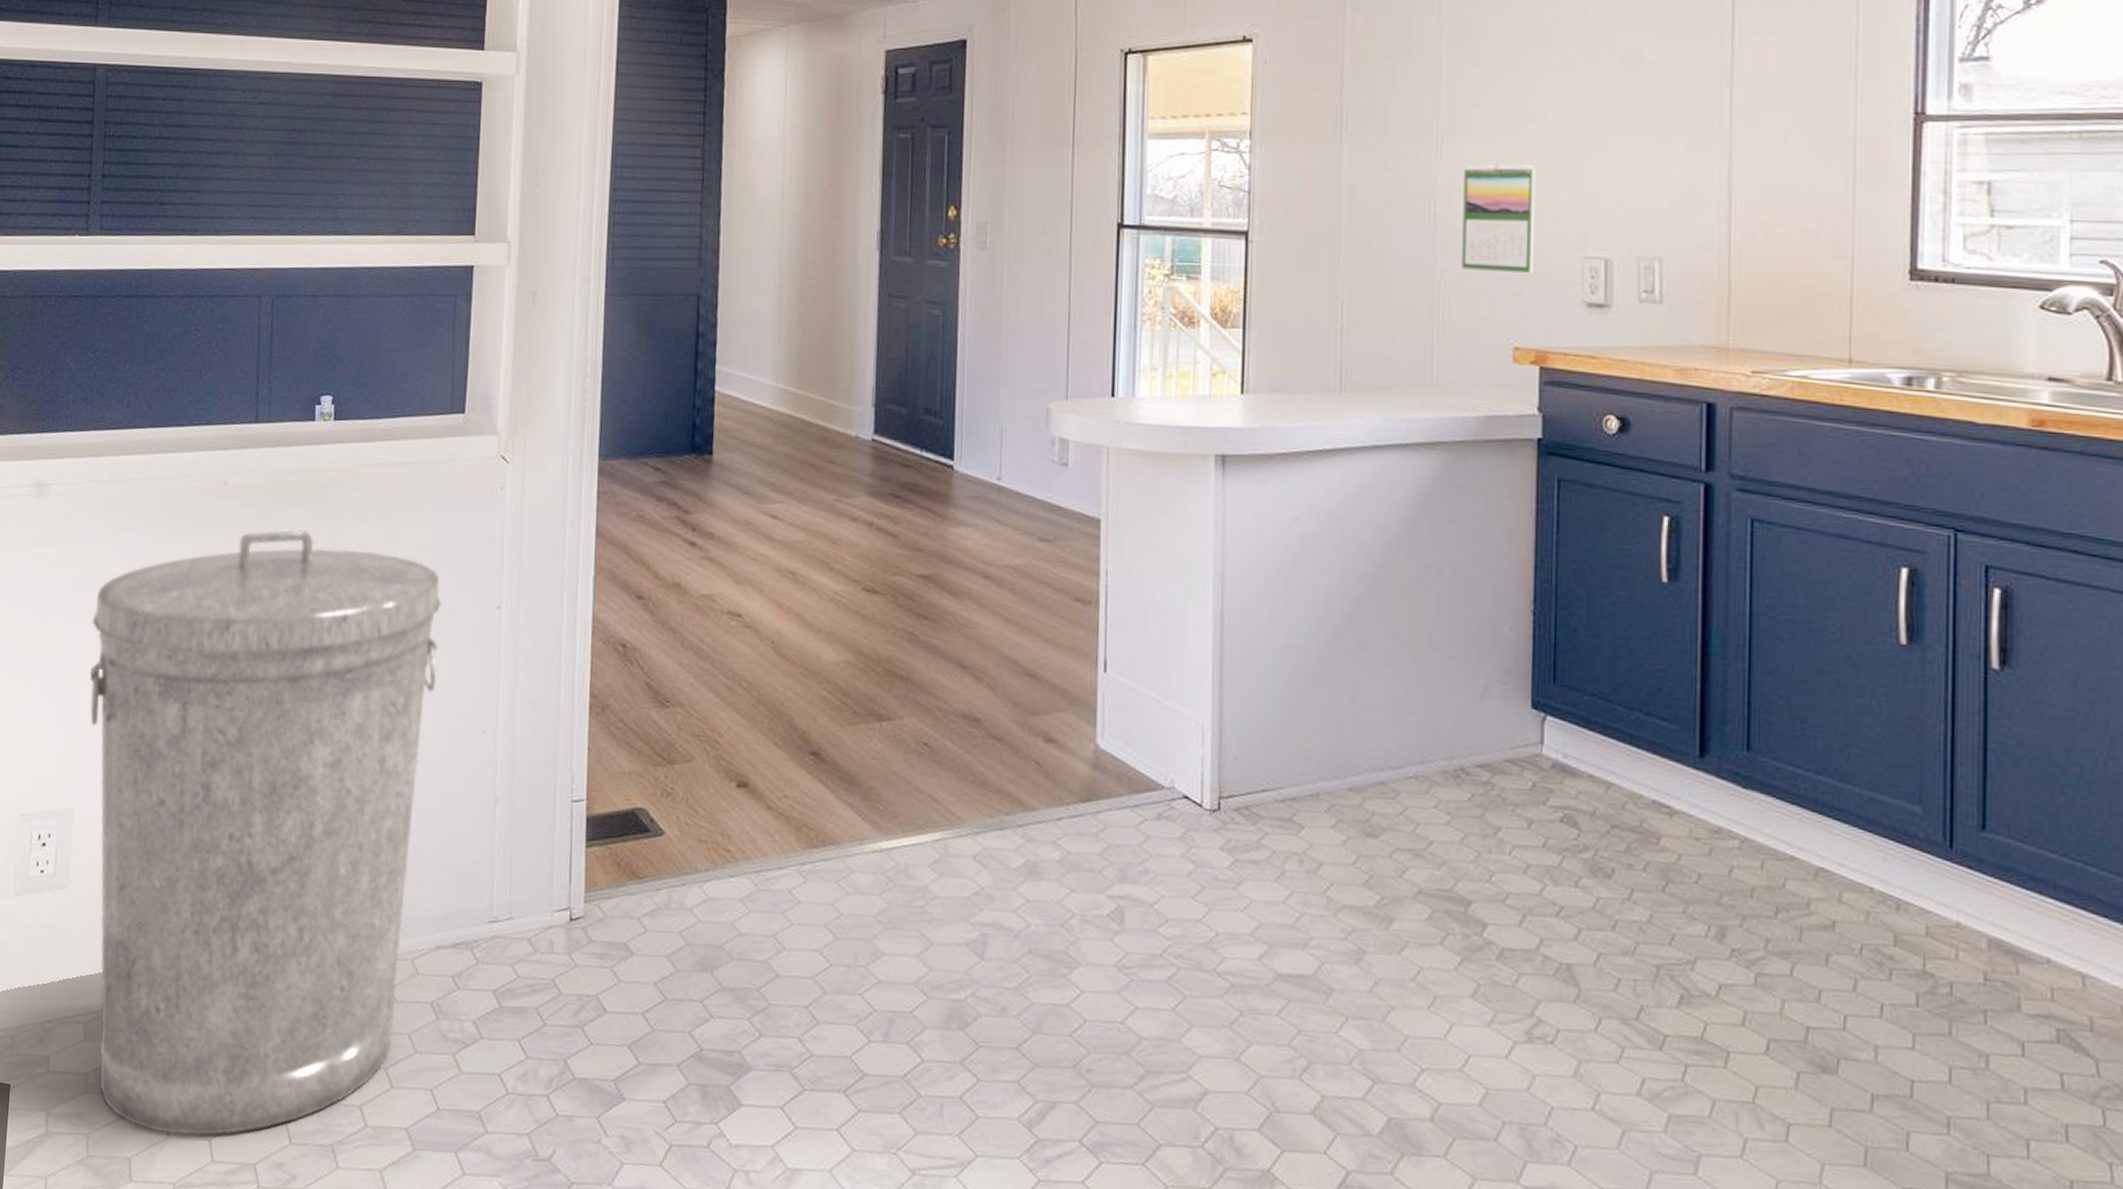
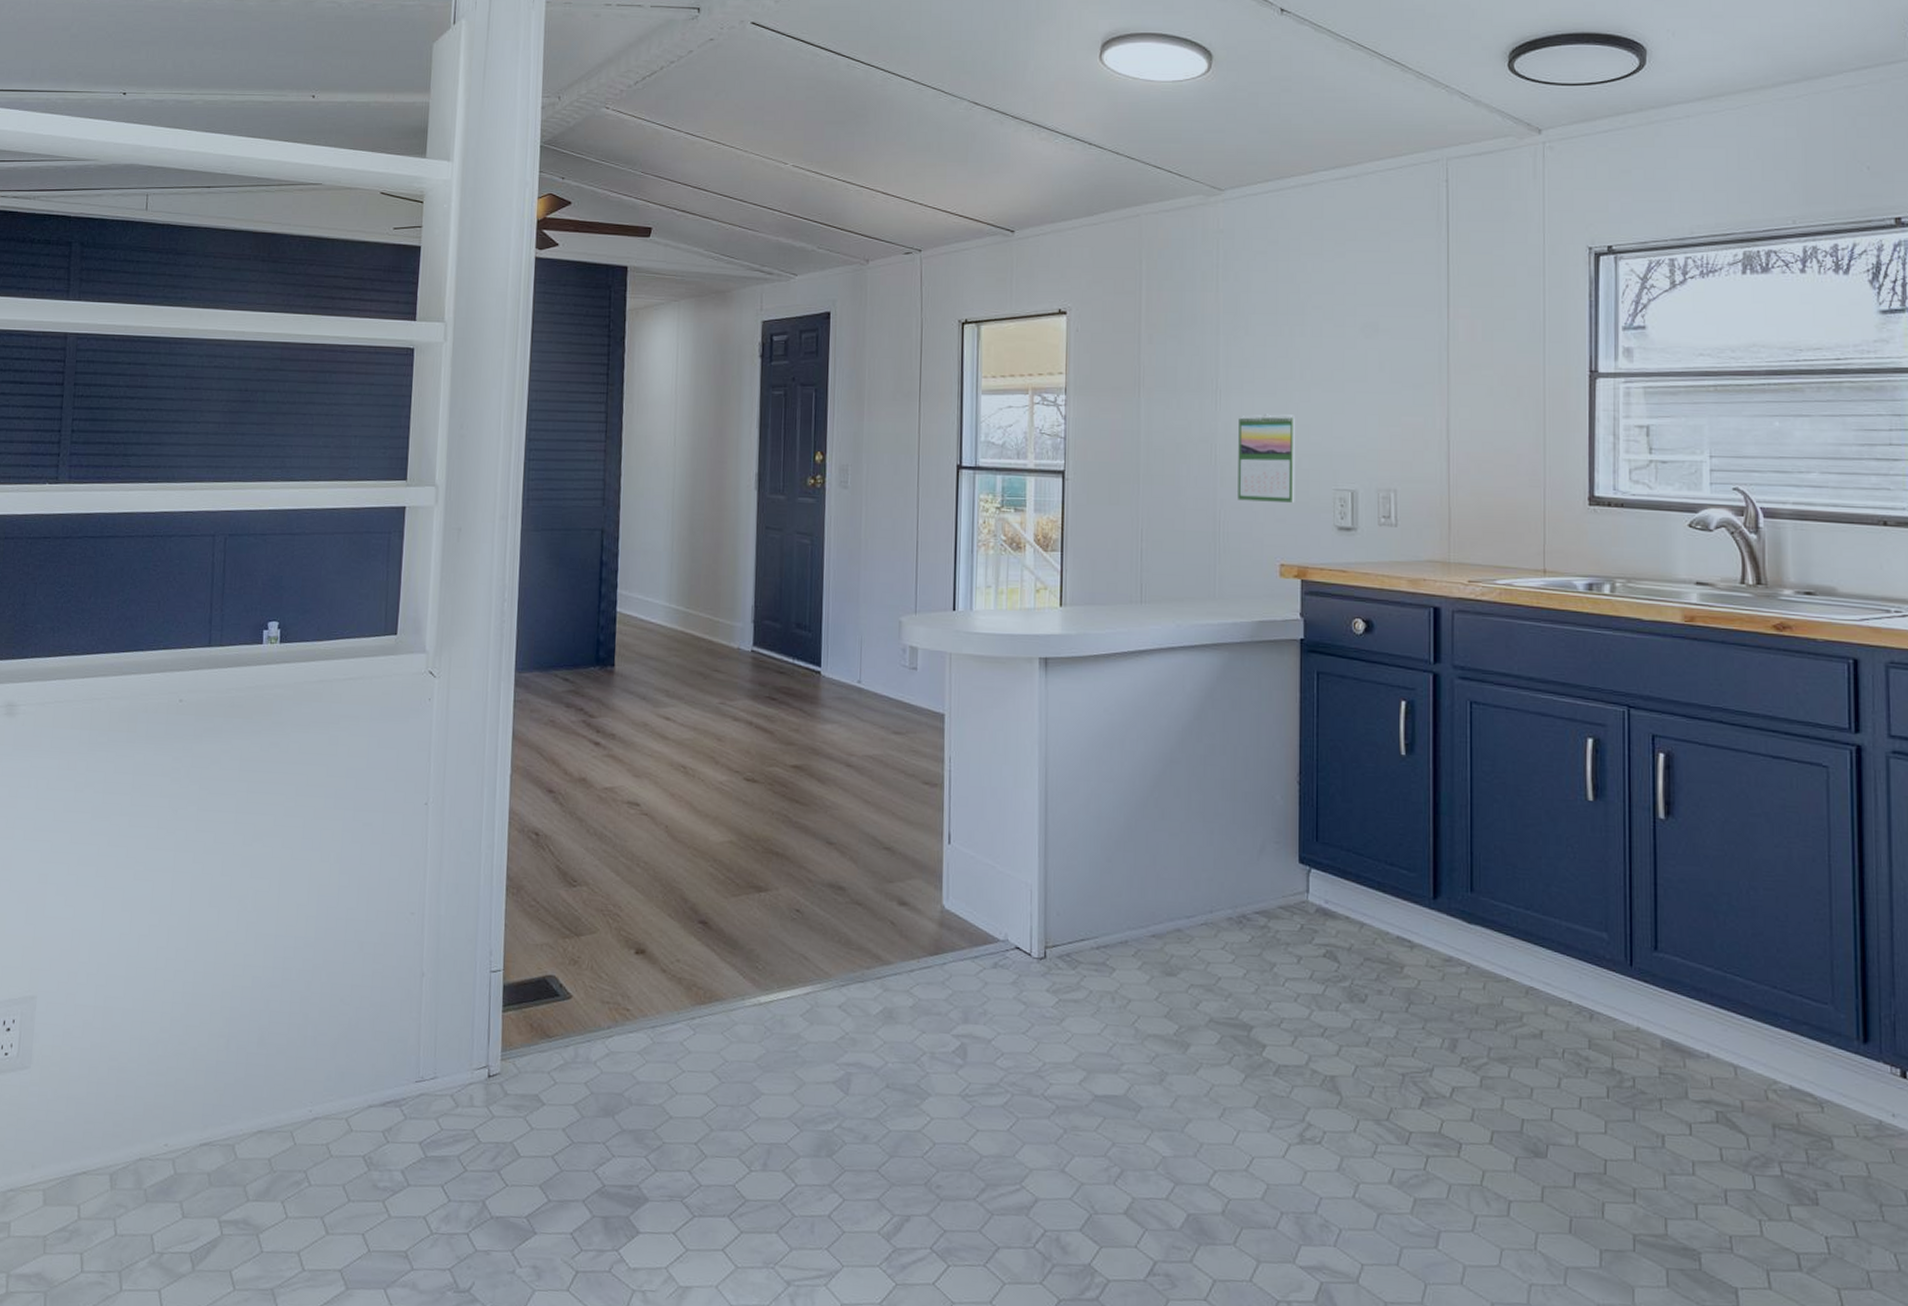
trash can: present [90,530,441,1136] -> none [53,740,375,1288]

